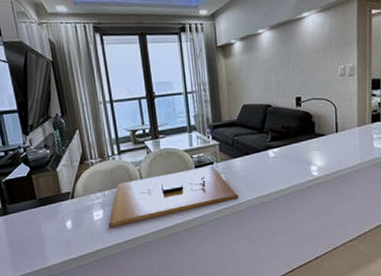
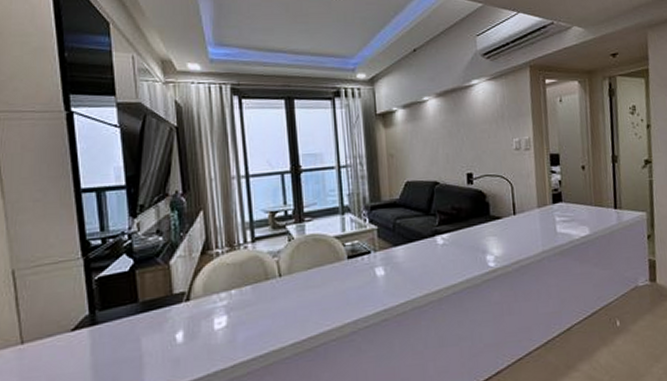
cutting board: present [108,167,239,227] -> none [233,257,401,339]

